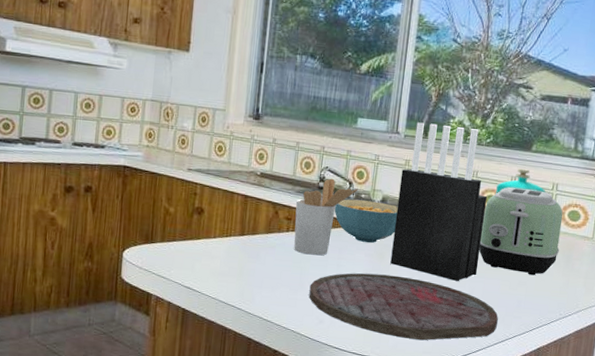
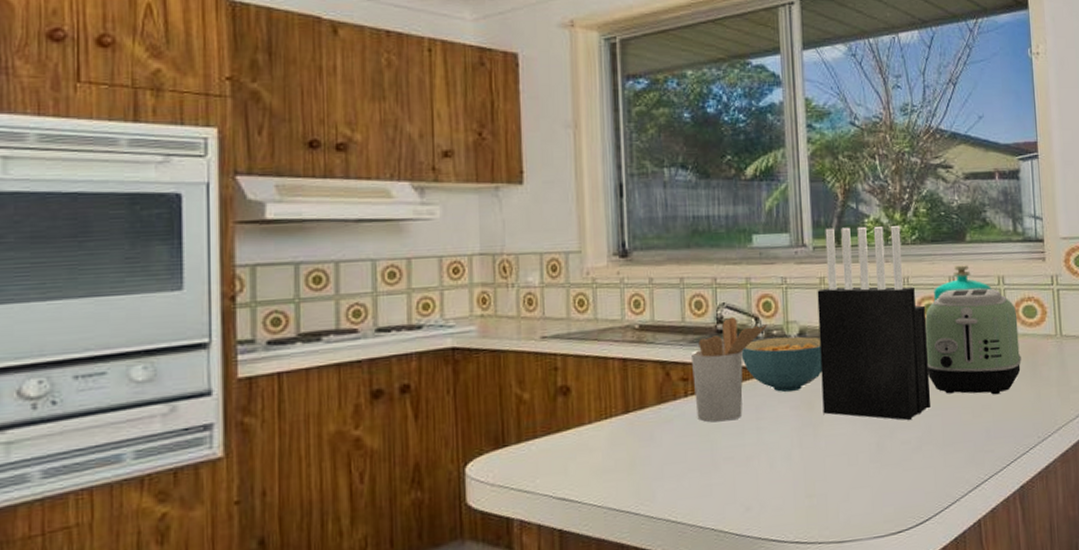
cutting board: present [308,273,498,341] -> none [726,427,968,509]

